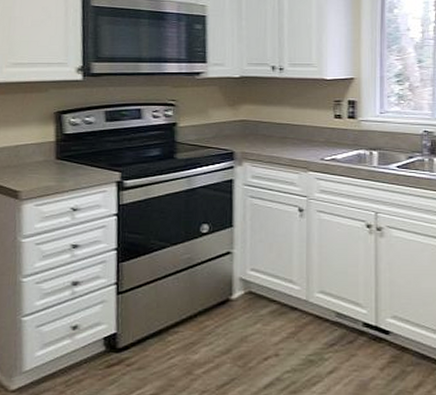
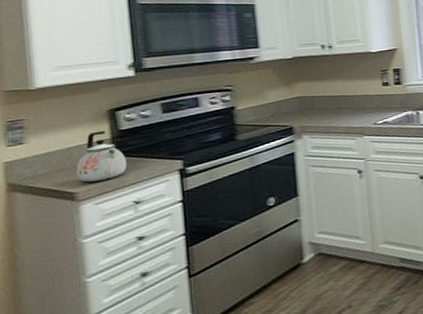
kettle: none [21,132,68,183] -> present [76,130,126,183]

